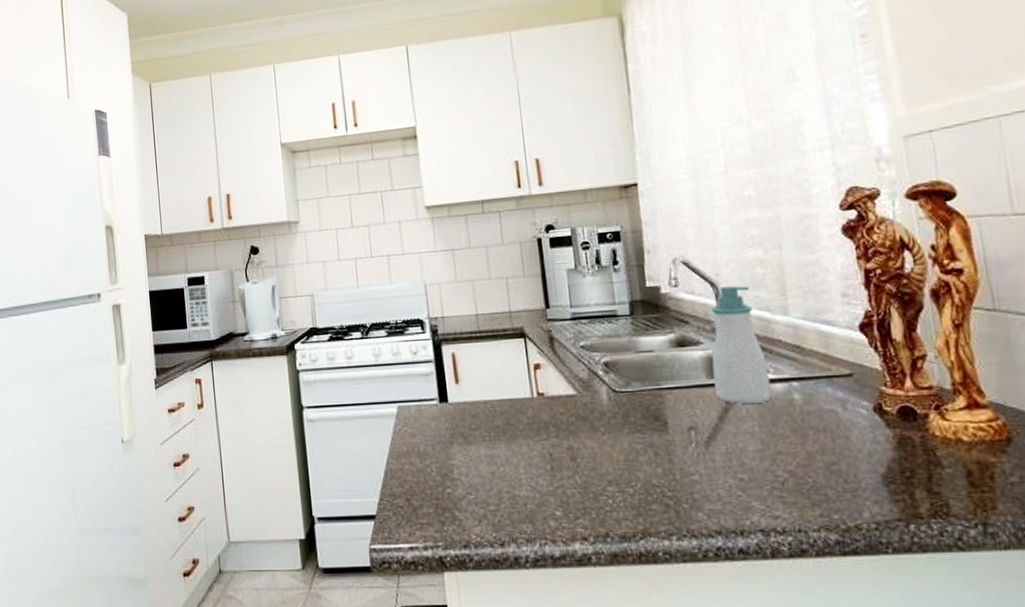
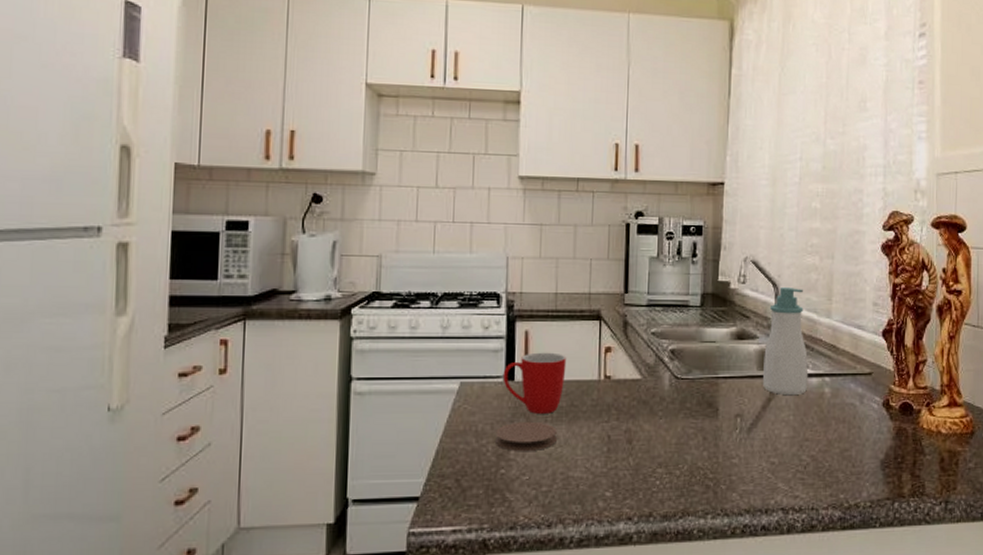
mug: none [436,372,498,434] -> present [502,352,567,414]
coaster: none [437,441,498,471] -> present [496,421,557,451]

